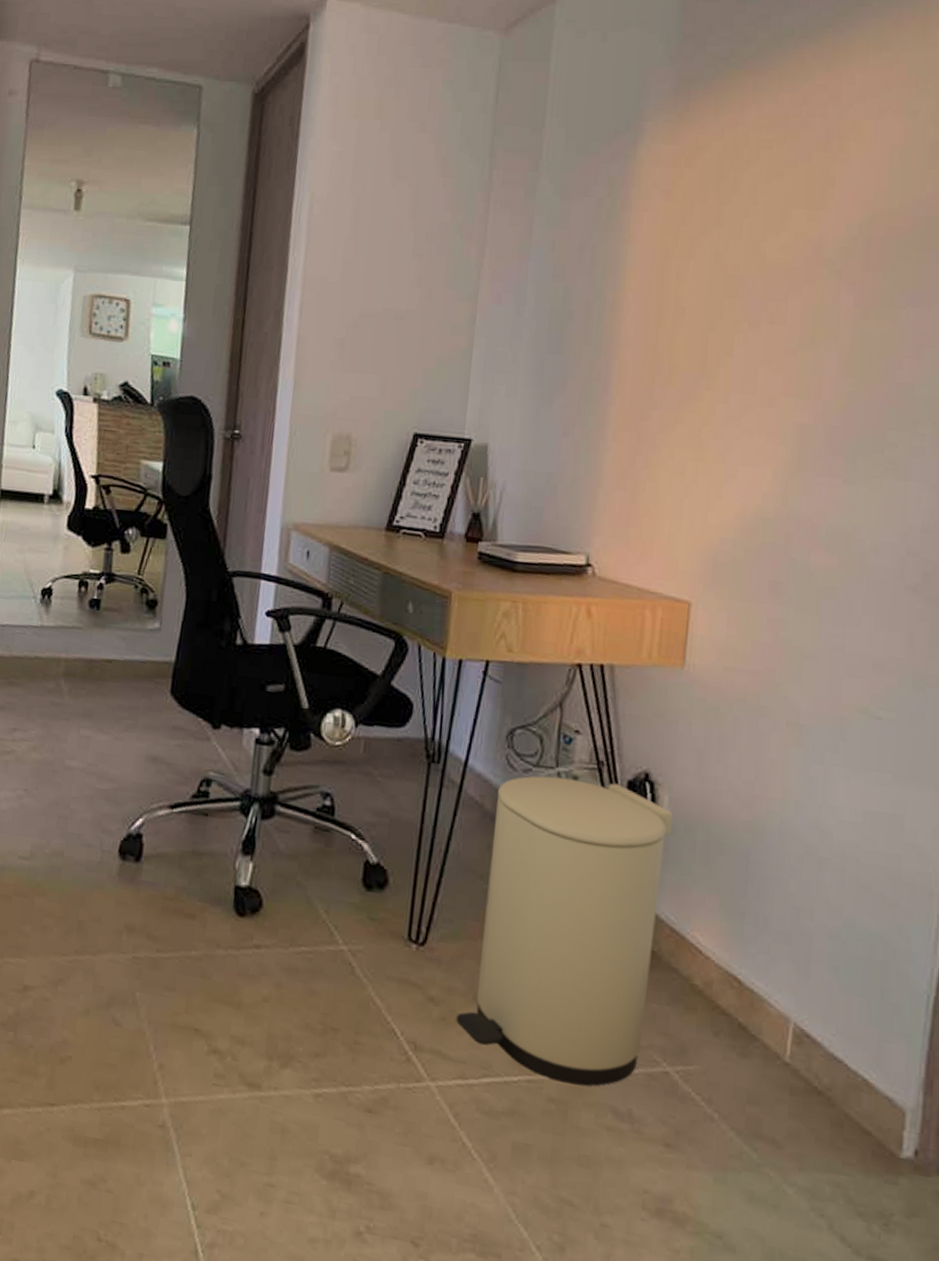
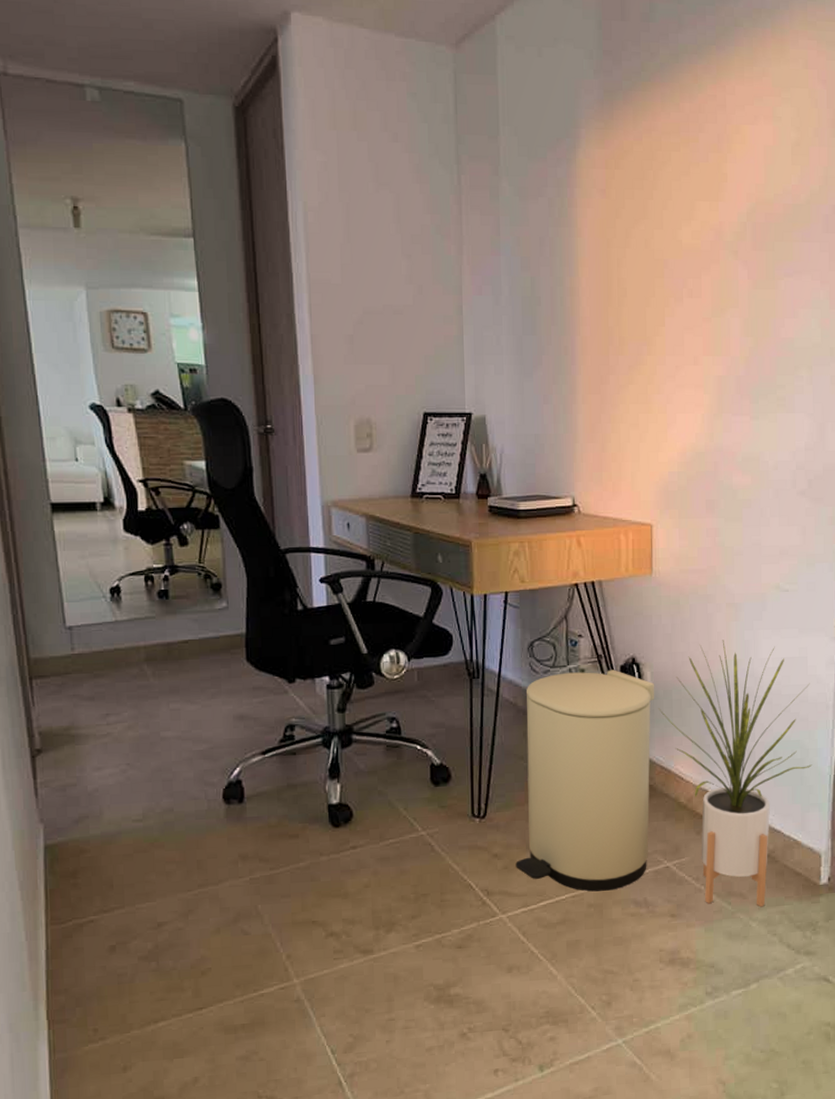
house plant: none [674,770,906,1167] -> present [658,640,812,906]

